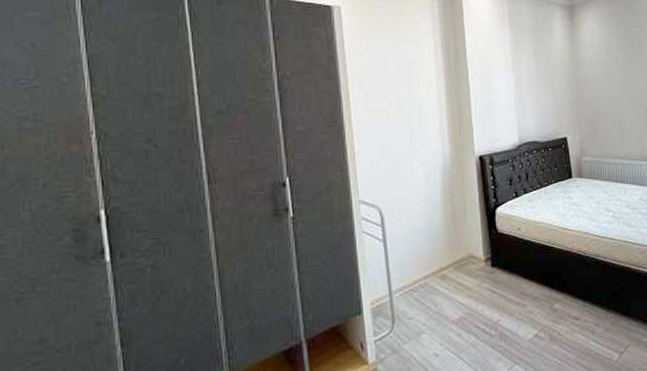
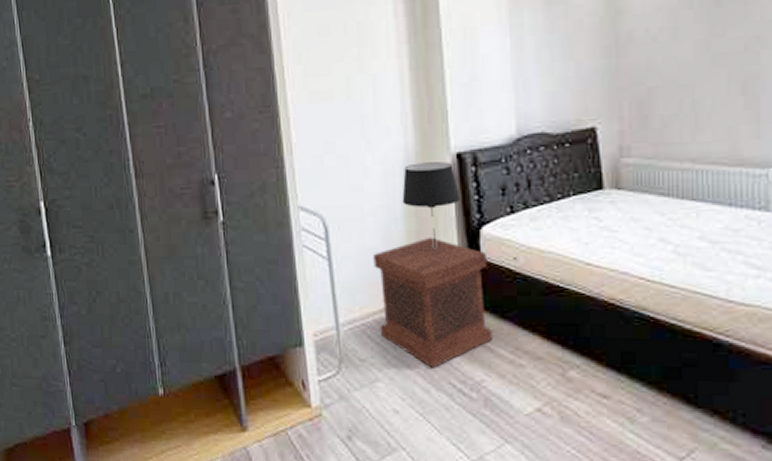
side table: none [419,217,506,317] -> present [373,236,494,369]
table lamp: none [441,162,483,227] -> present [402,162,461,250]

